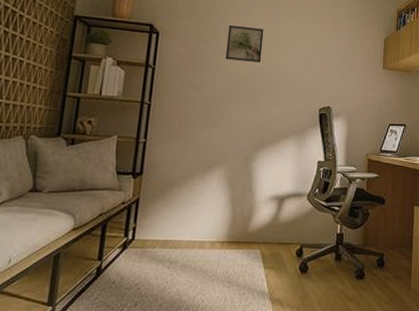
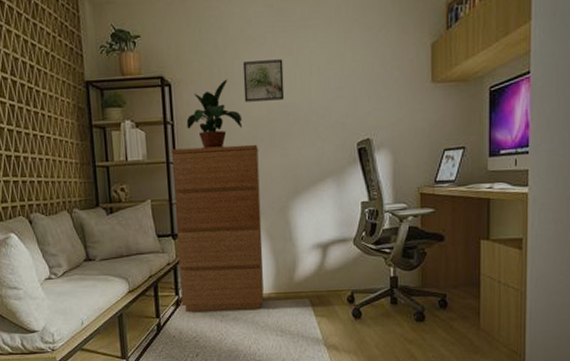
dresser: none [129,90,232,257] -> present [171,144,264,312]
potted plant: none [167,37,221,96] -> present [186,79,243,149]

